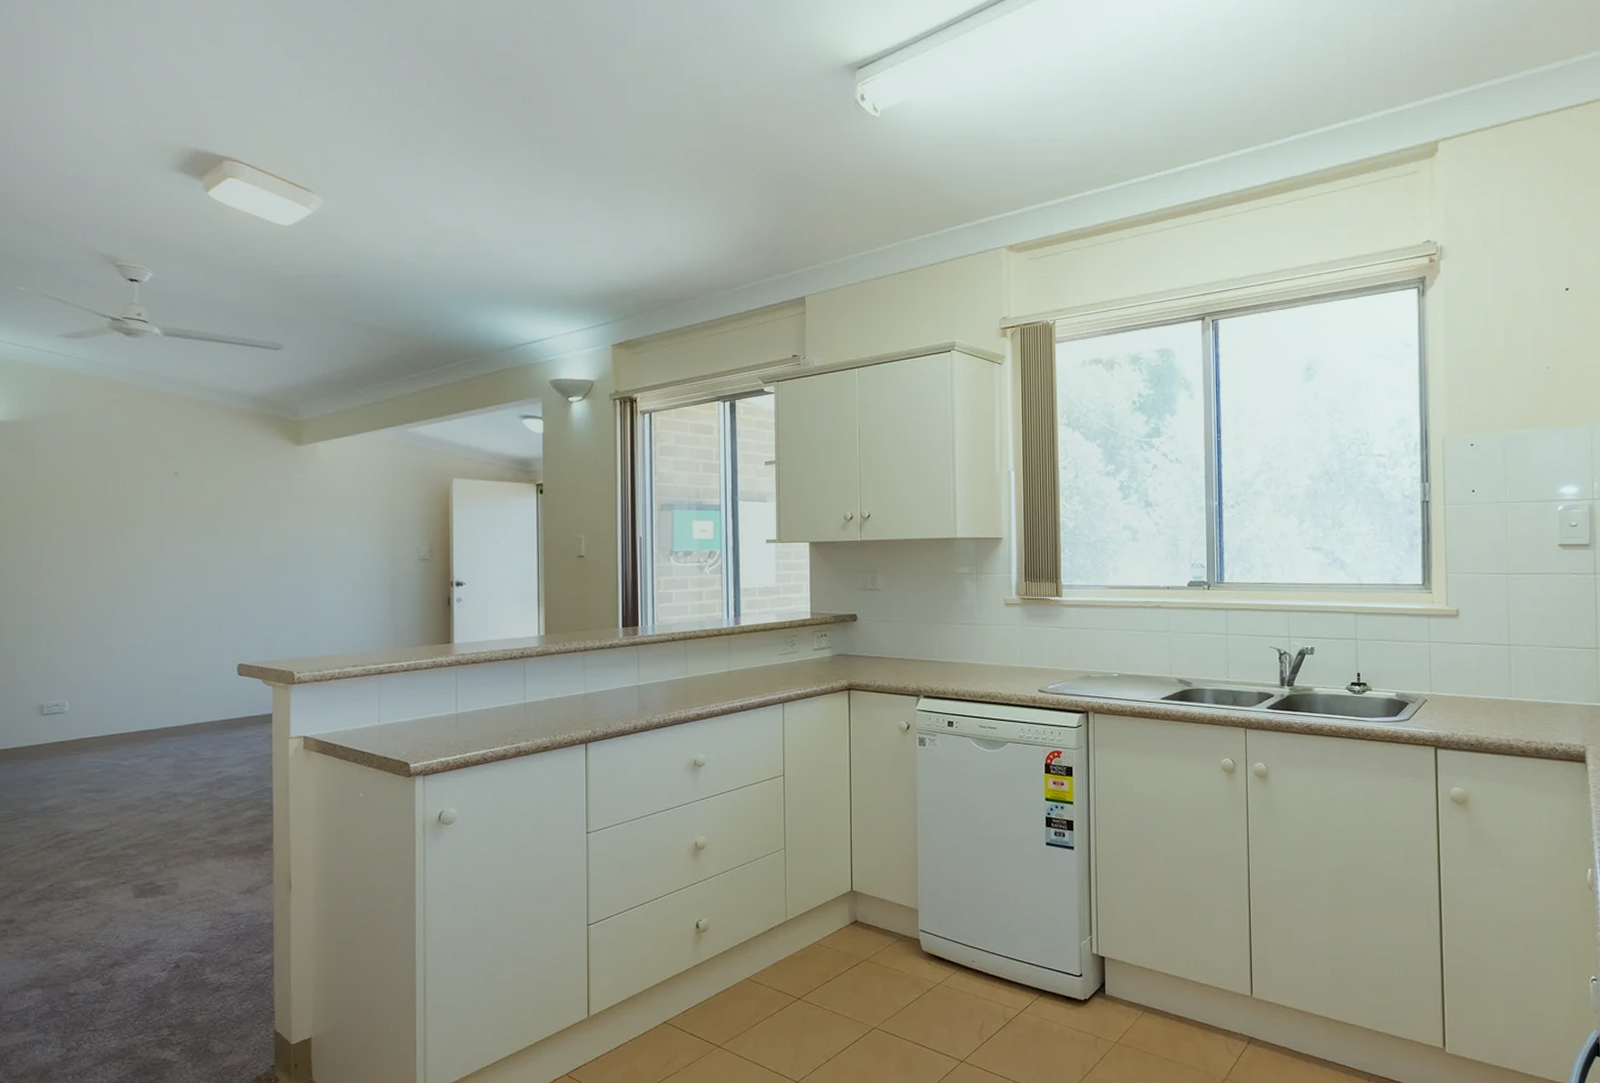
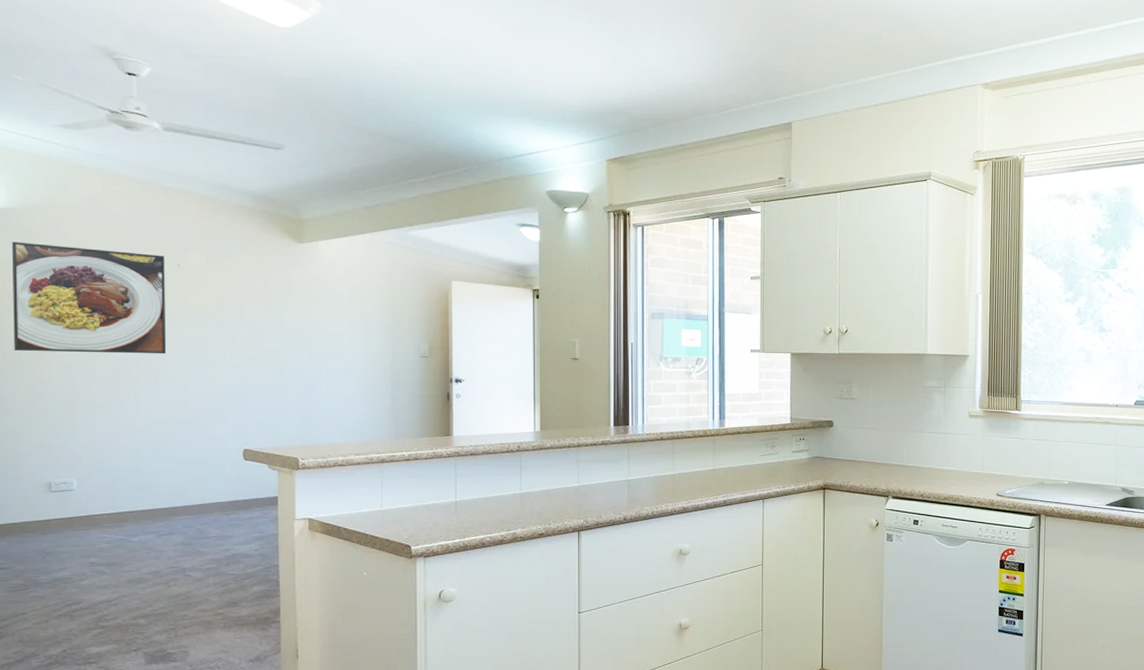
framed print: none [10,455,162,569] -> present [12,241,167,354]

